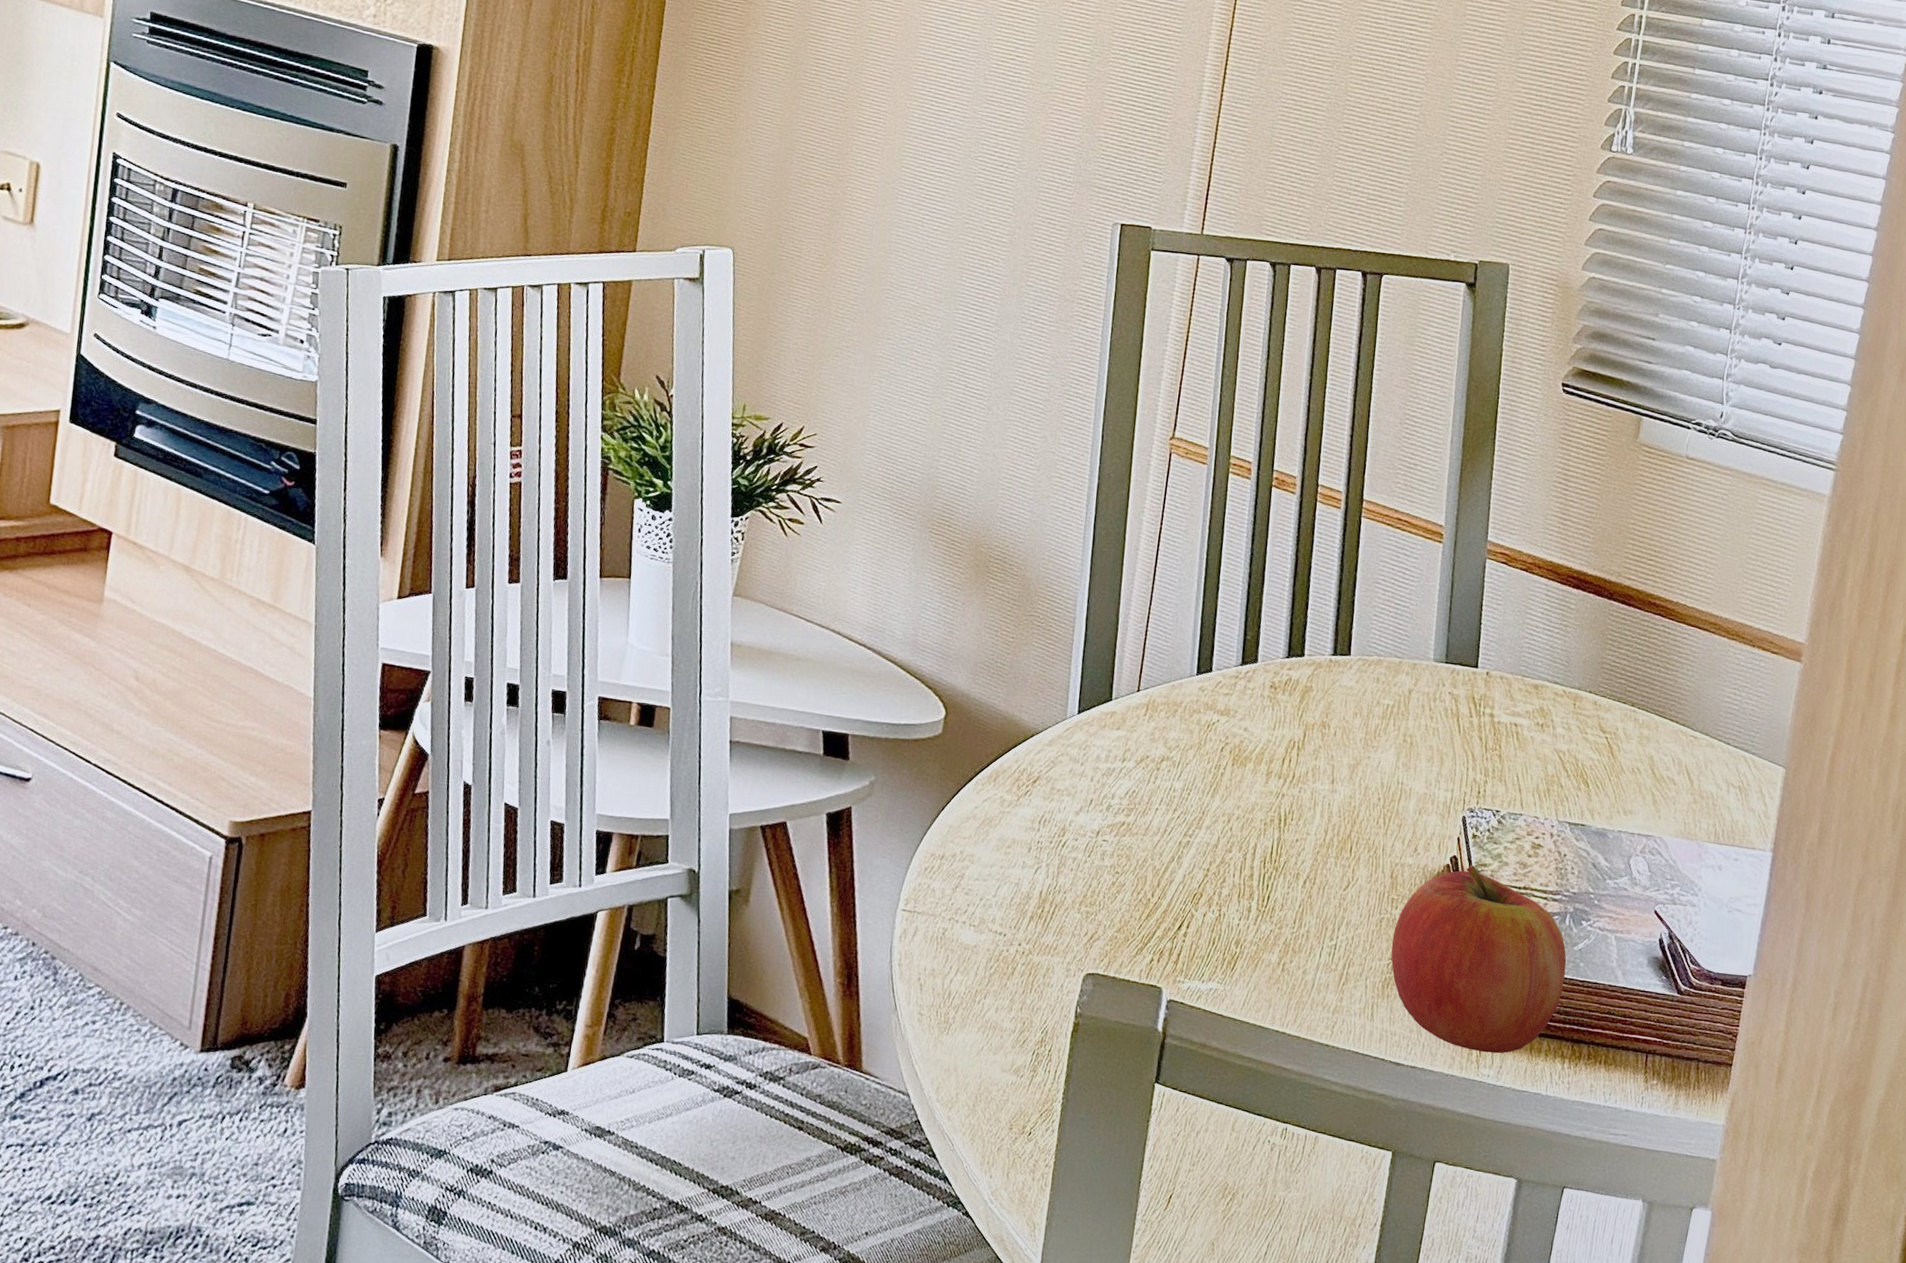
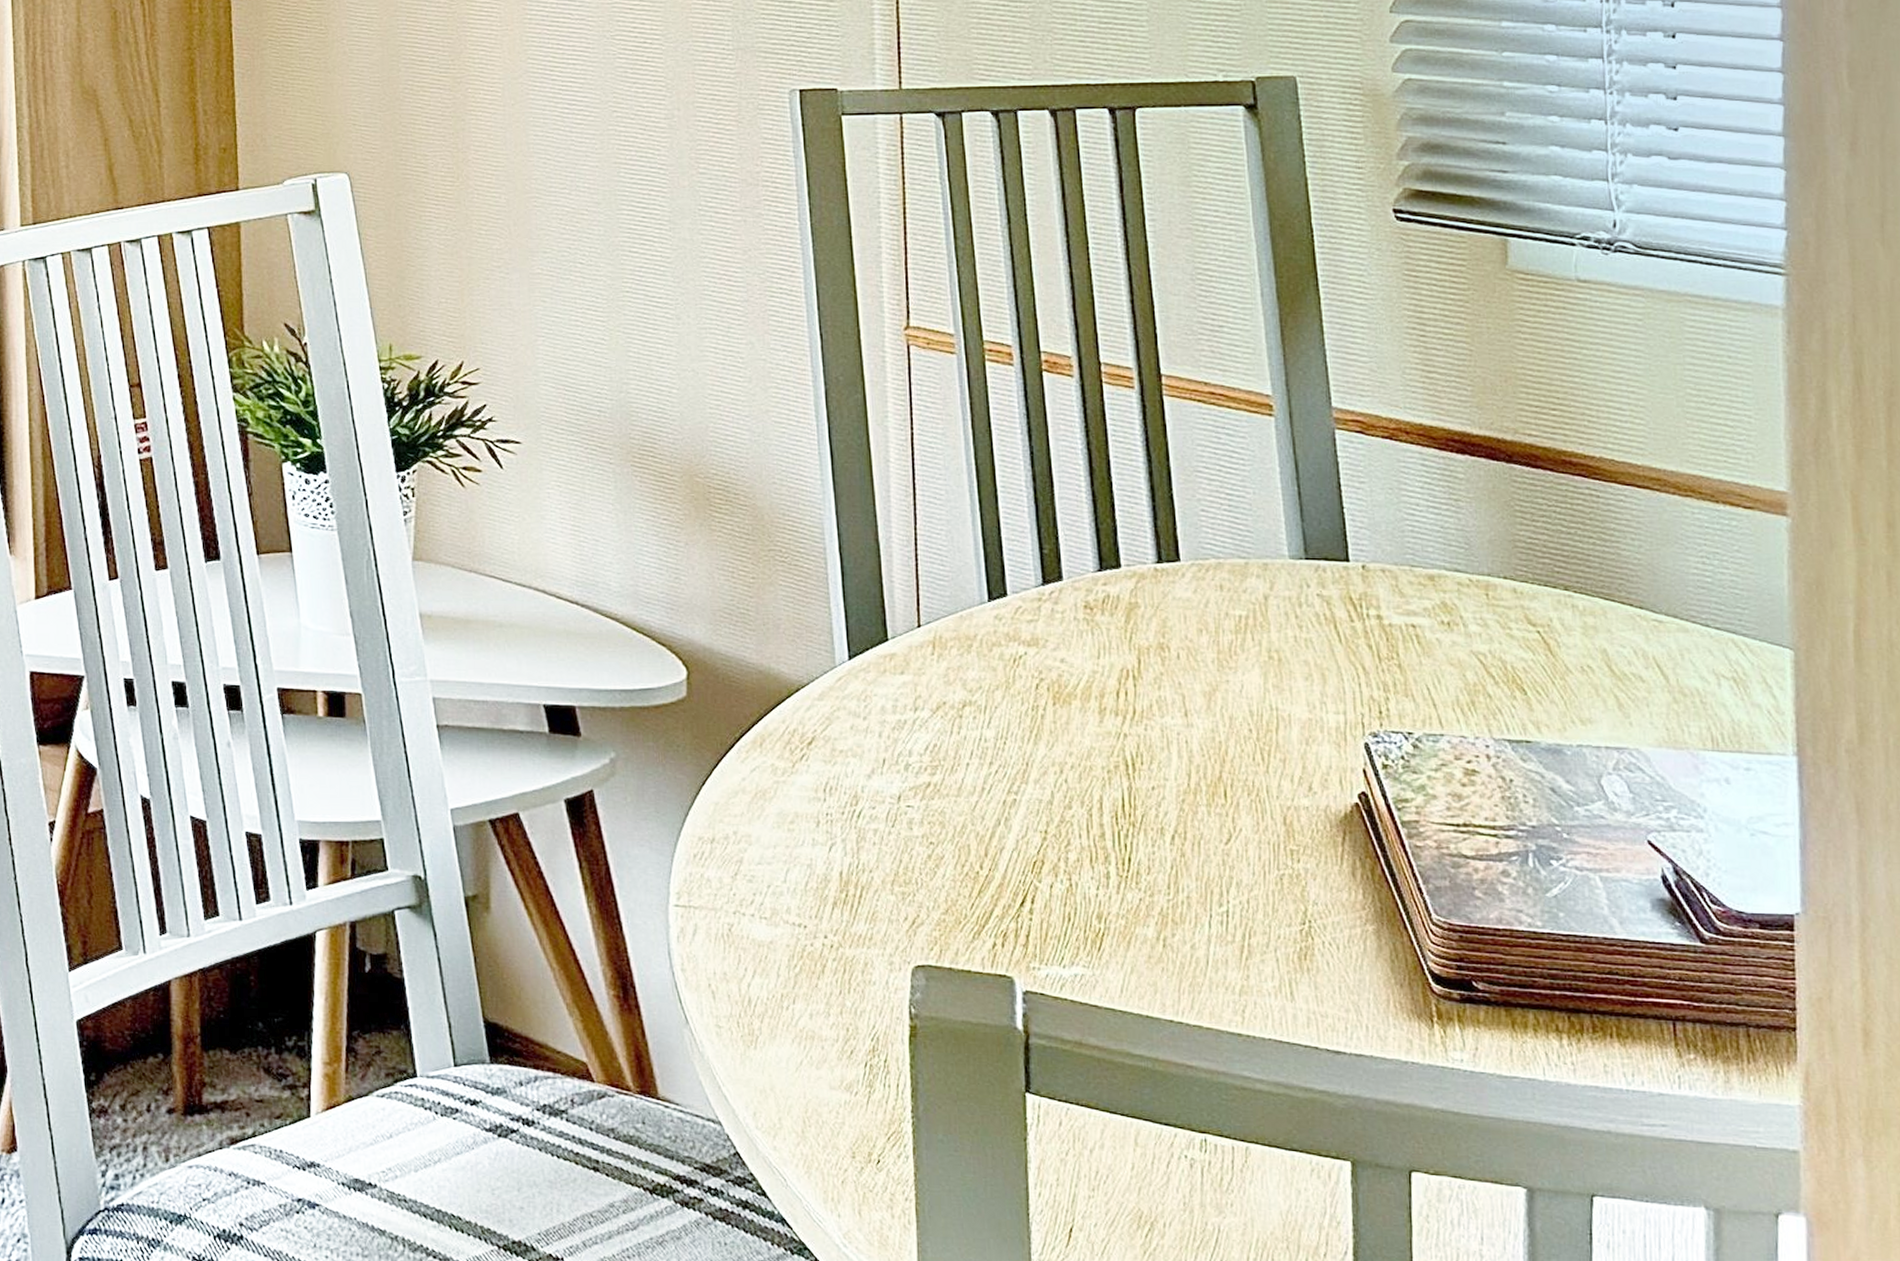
fruit: present [1391,865,1567,1054] -> none [1300,802,1542,1032]

